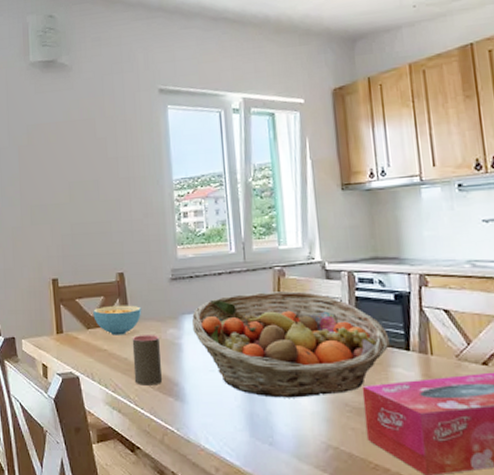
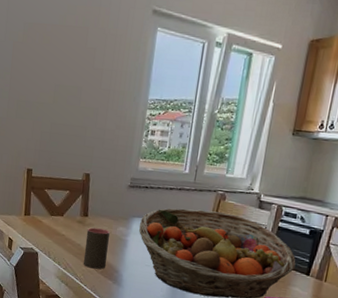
cereal bowl: present [93,305,142,336] -> none [58,199,100,226]

